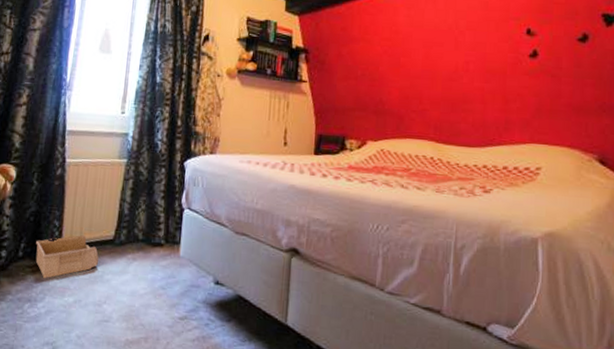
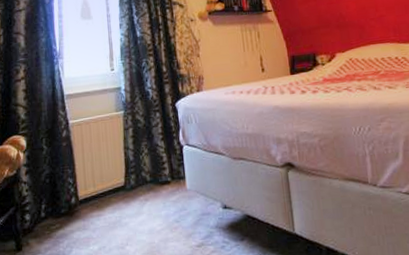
storage bin: present [35,234,99,278] -> none [55,186,114,232]

